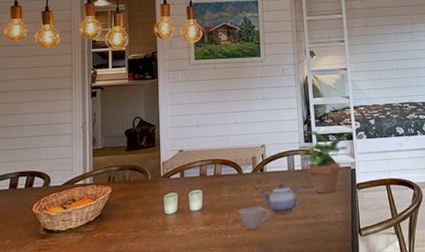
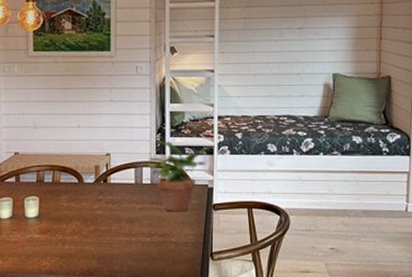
cup: present [239,206,270,230] -> none [78,219,112,242]
teapot: present [260,183,304,214] -> none [102,196,151,229]

